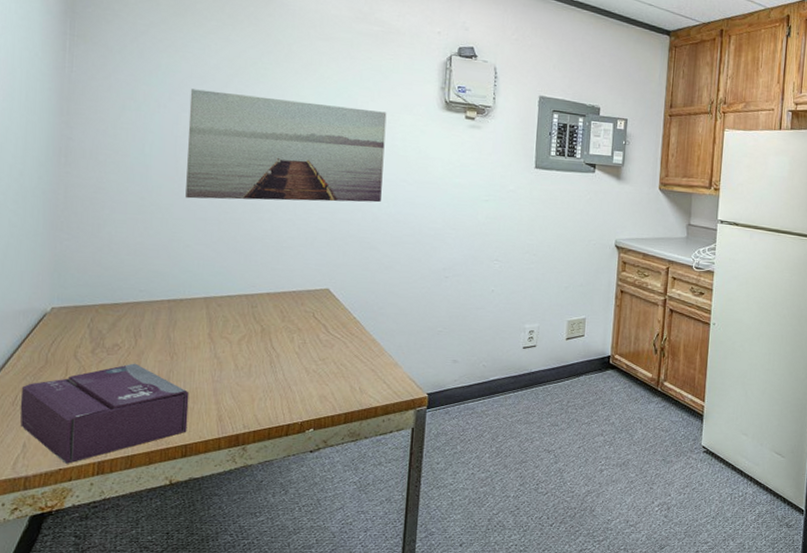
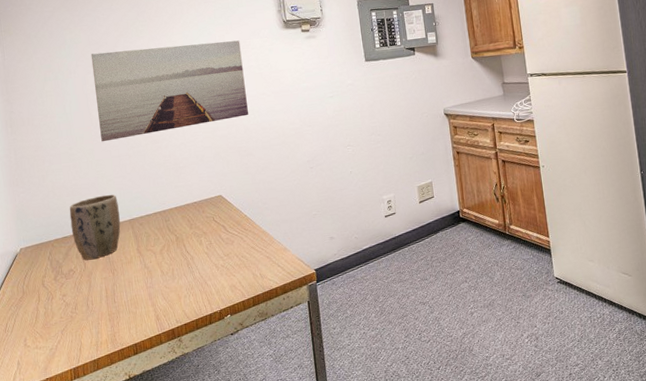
tissue box: present [20,363,190,464] -> none [9,282,135,374]
plant pot: none [125,262,194,337] -> present [69,194,121,261]

